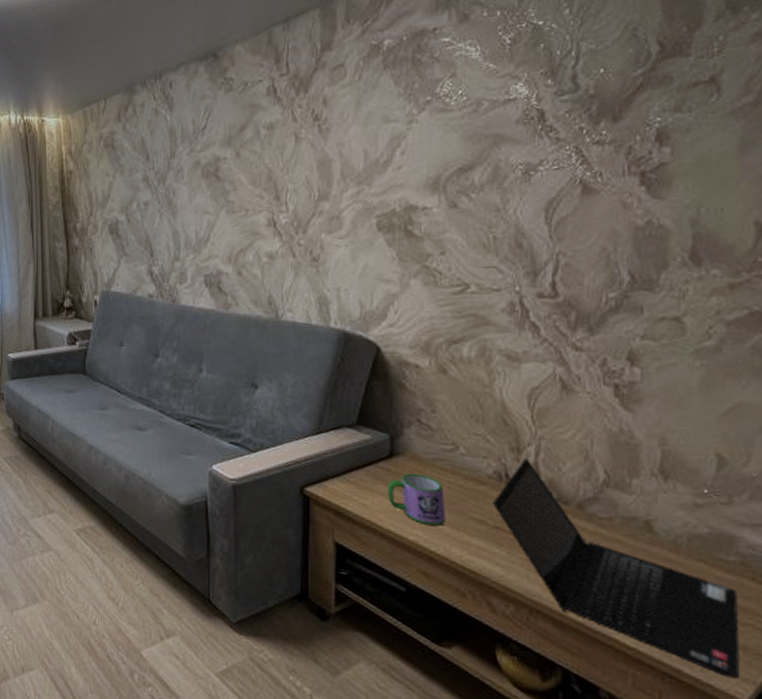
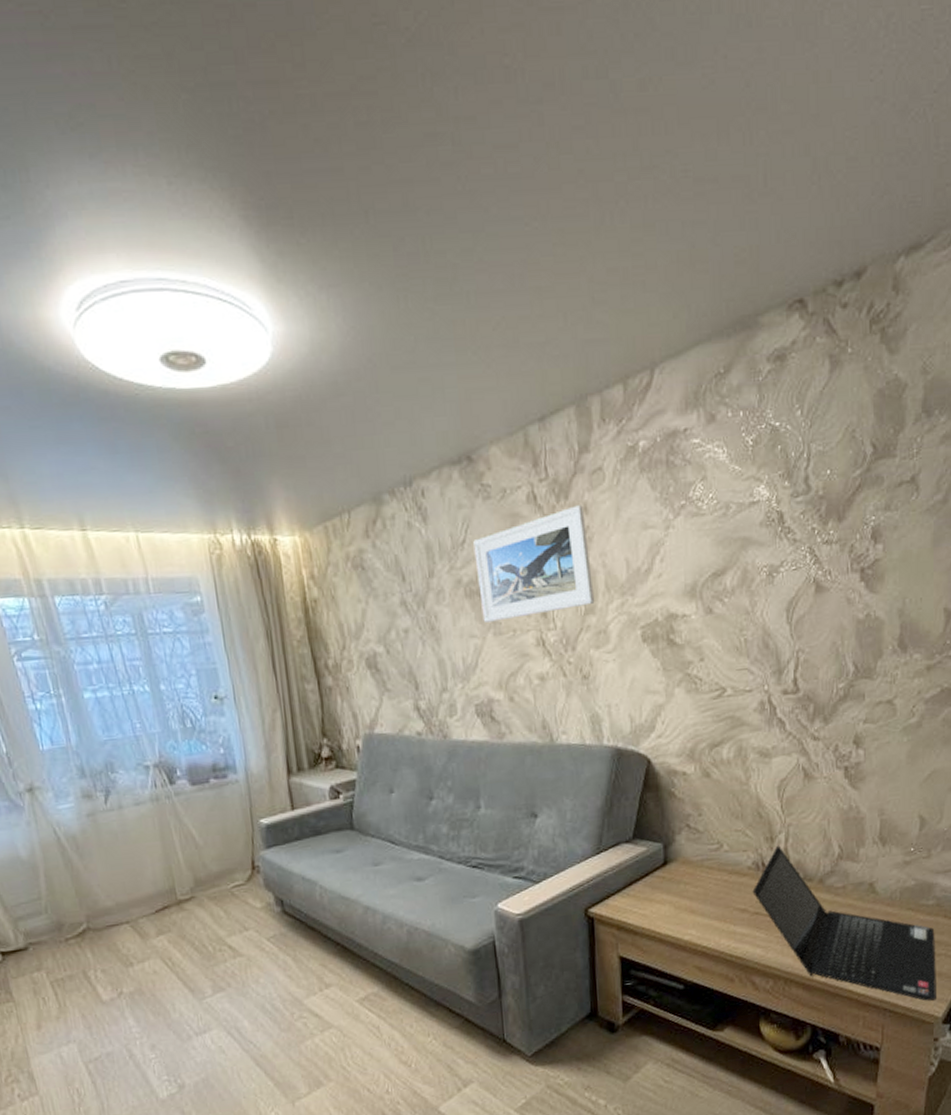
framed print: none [213,98,329,201] -> present [473,505,595,622]
mug: present [387,473,446,526] -> none [663,876,715,923]

